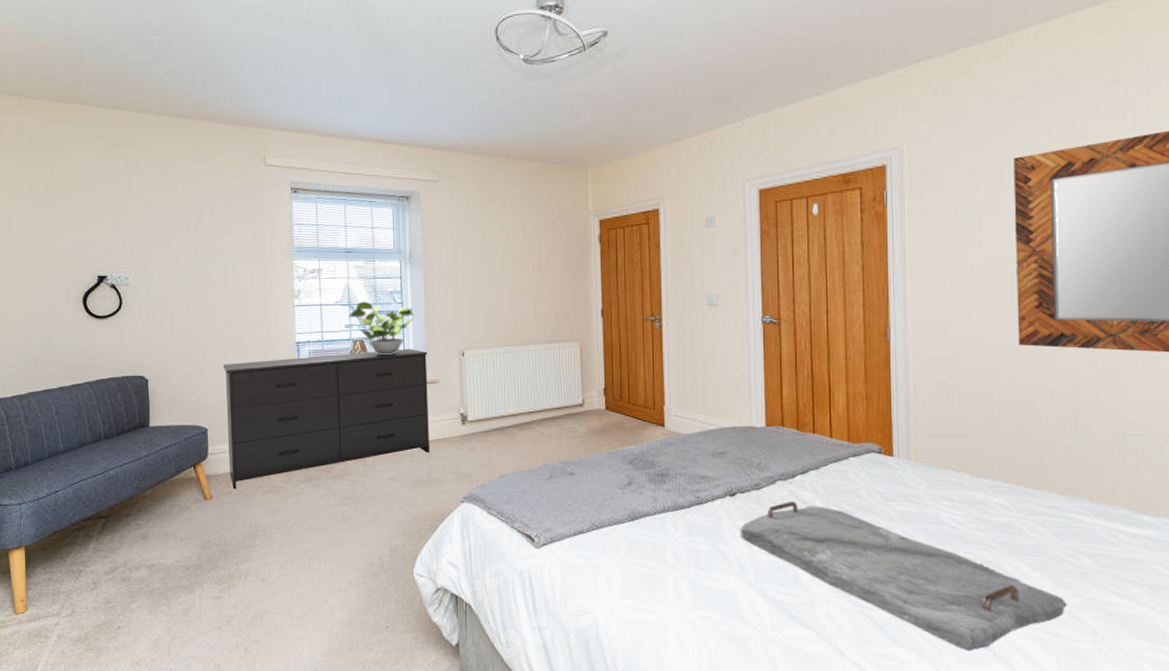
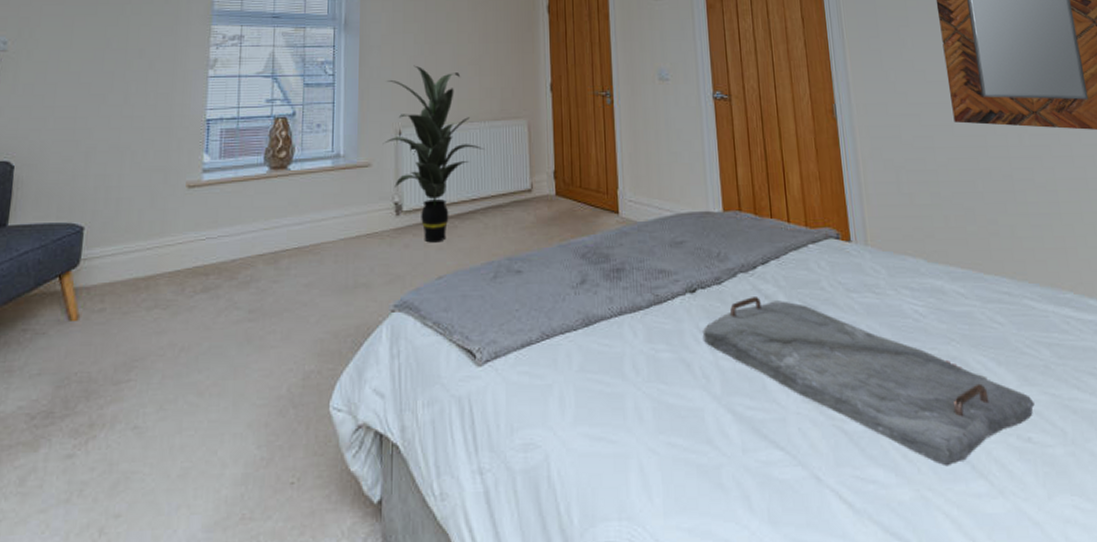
dresser: present [223,348,429,490] -> none [105,126,360,306]
potted plant: present [349,301,415,356] -> none [271,72,347,135]
indoor plant: none [448,293,540,448] -> present [382,65,485,243]

